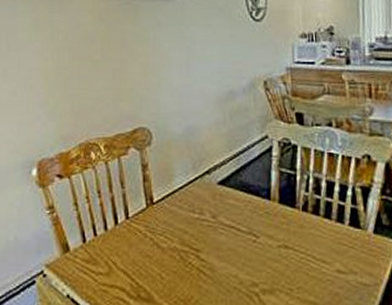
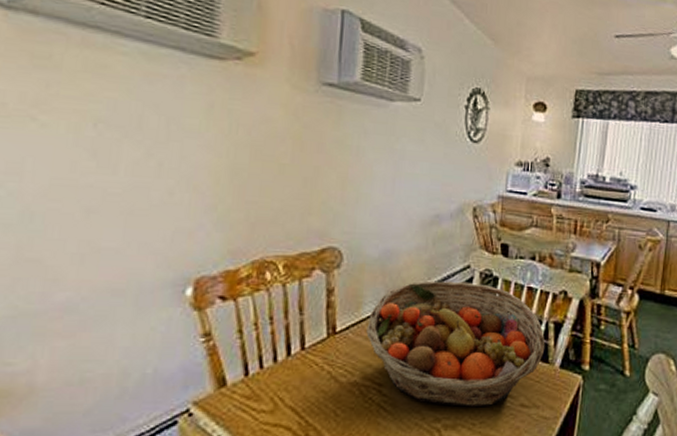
fruit basket: none [179,151,355,272] -> present [366,281,545,407]

